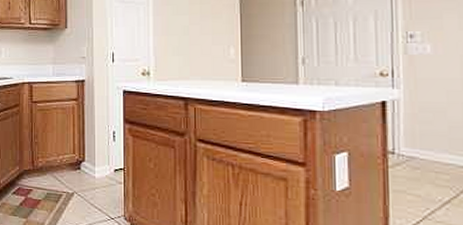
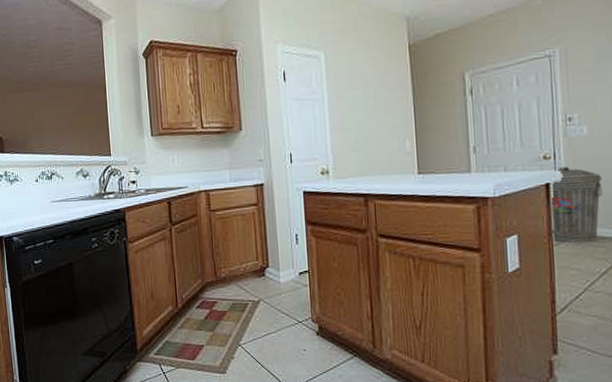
trash can: none [388,85,447,168] -> present [552,166,603,243]

